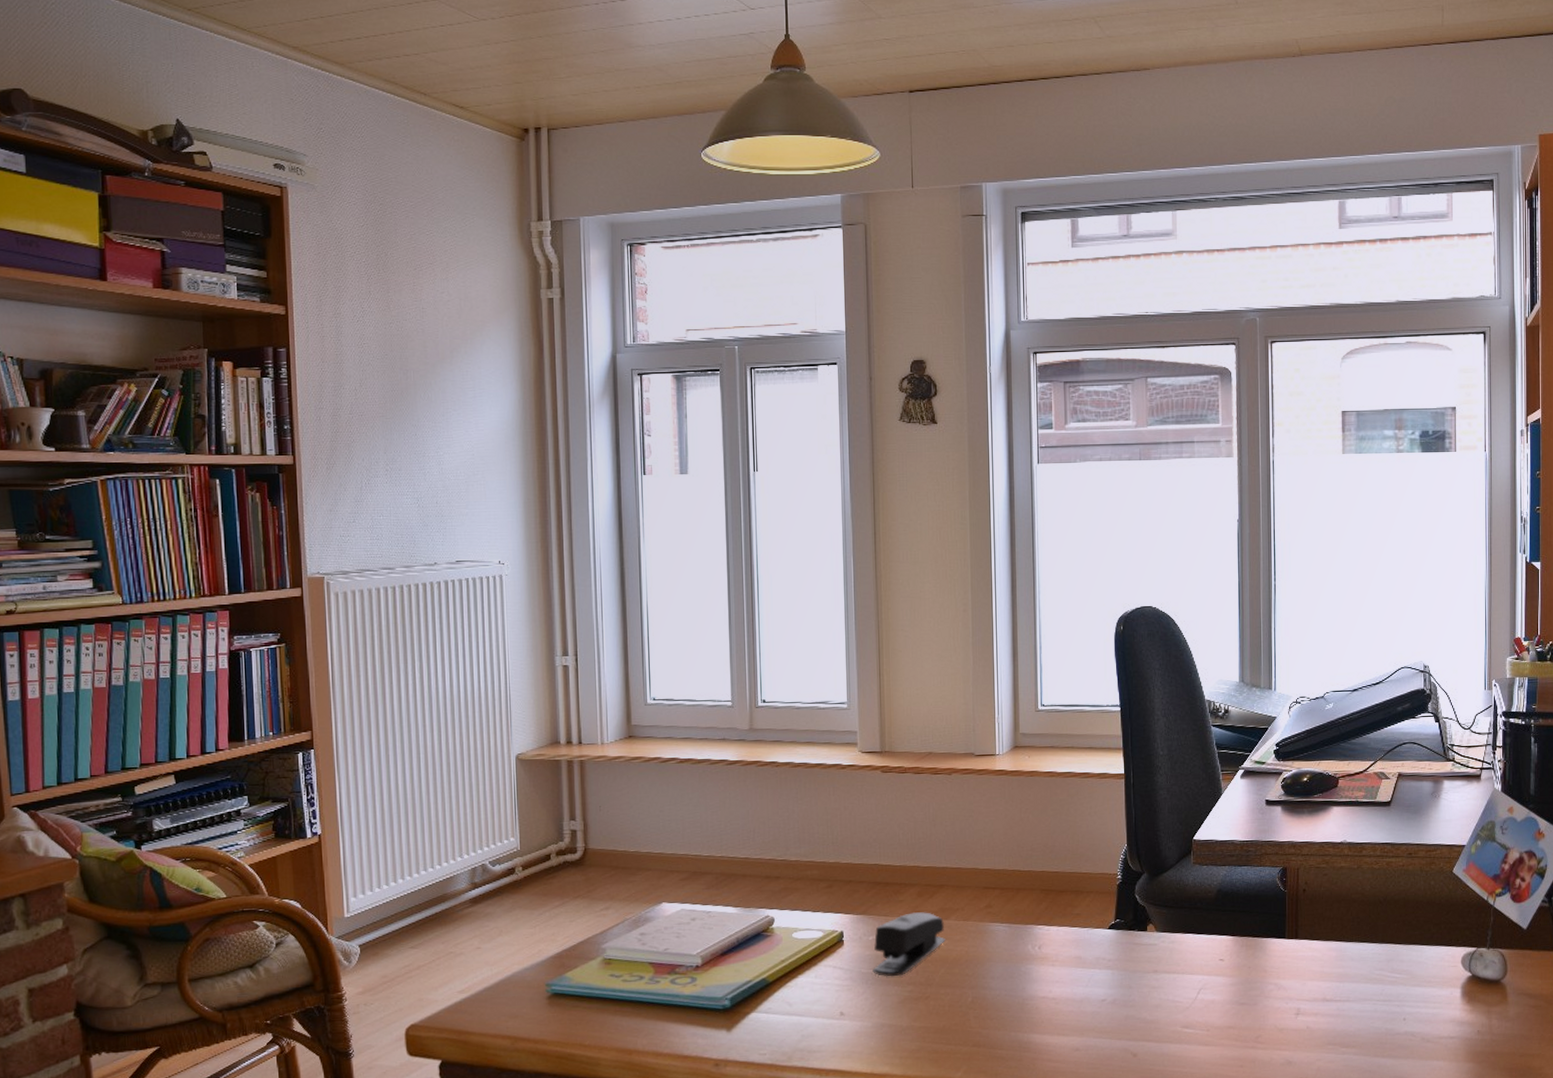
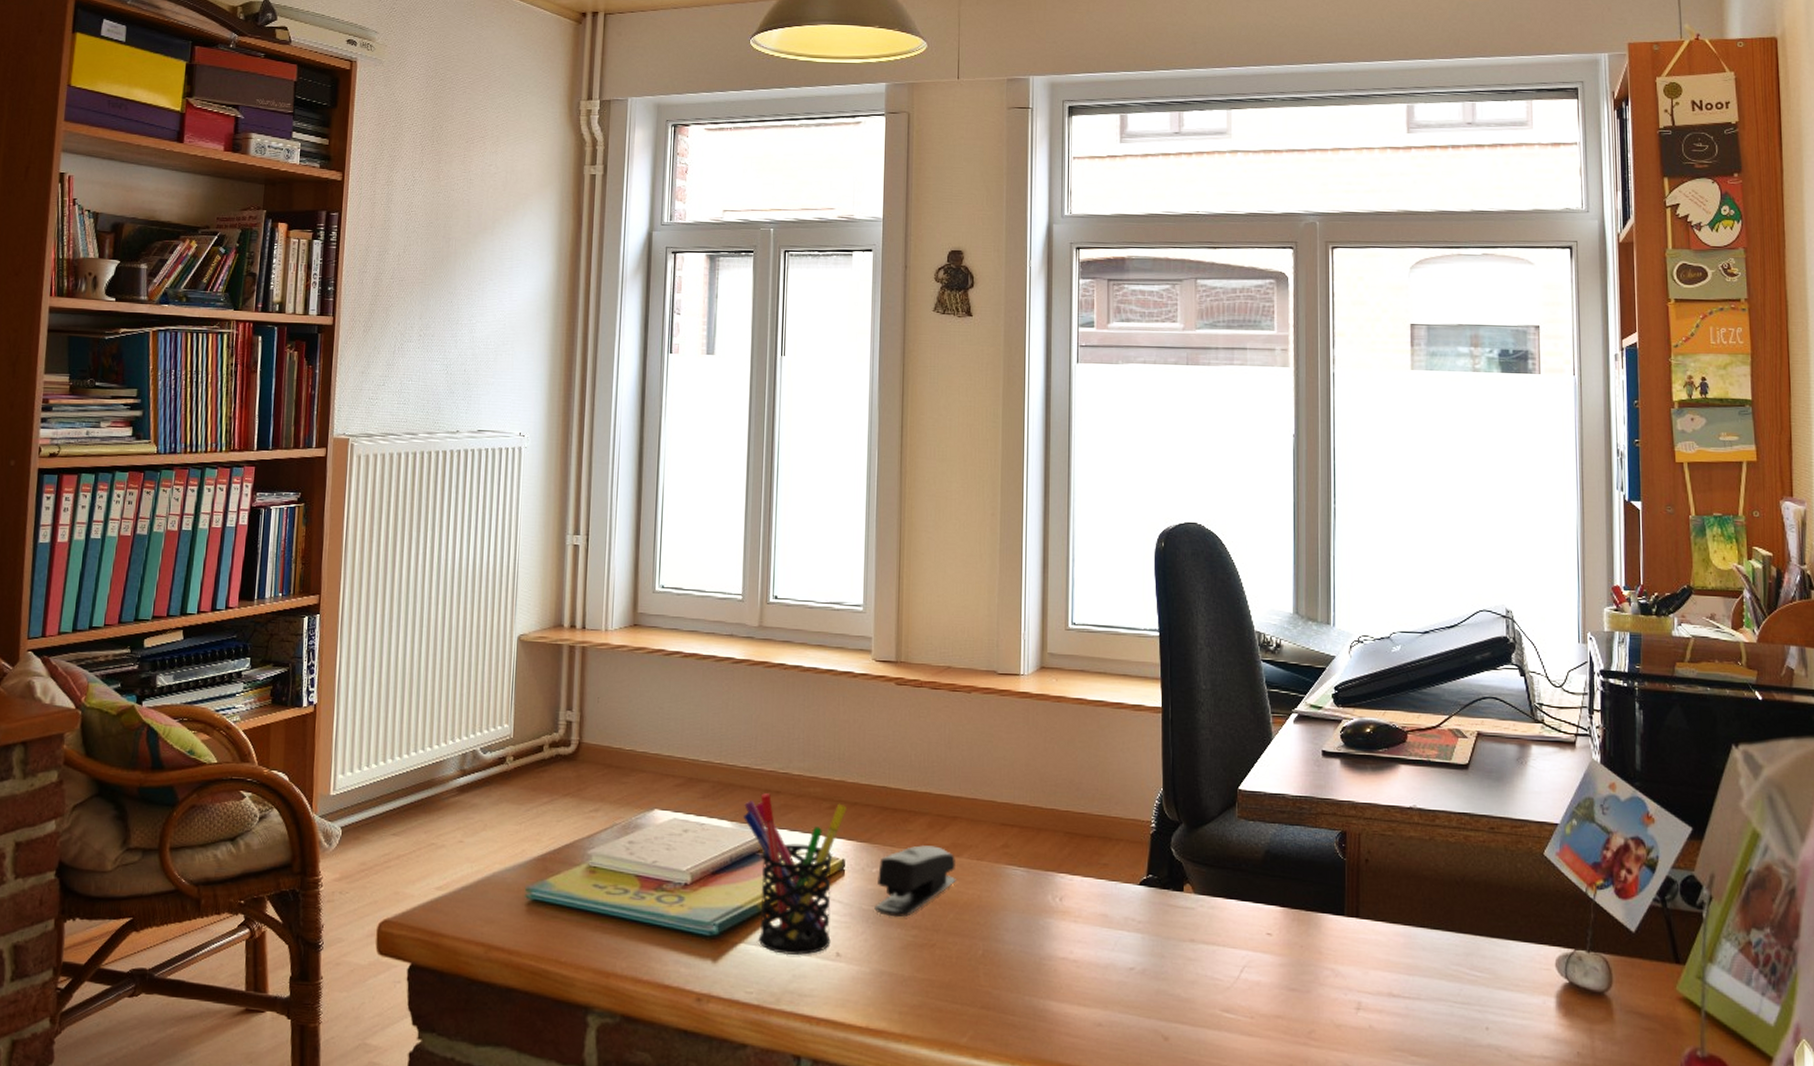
pen holder: none [747,879,842,1019] -> present [744,793,847,955]

